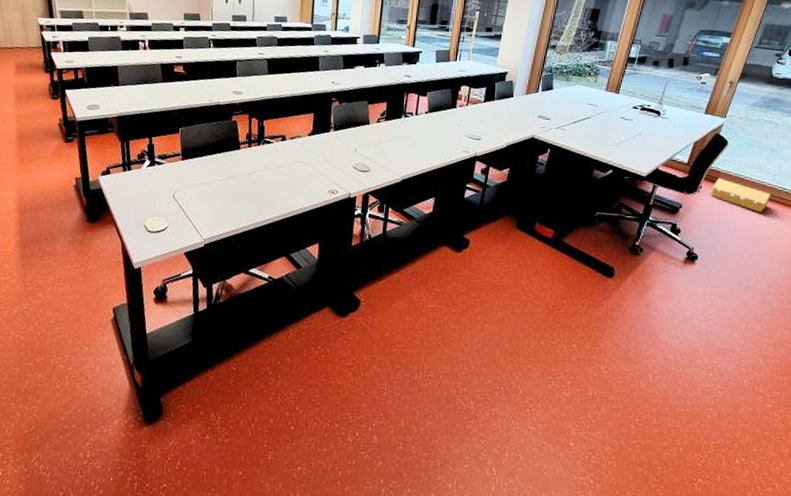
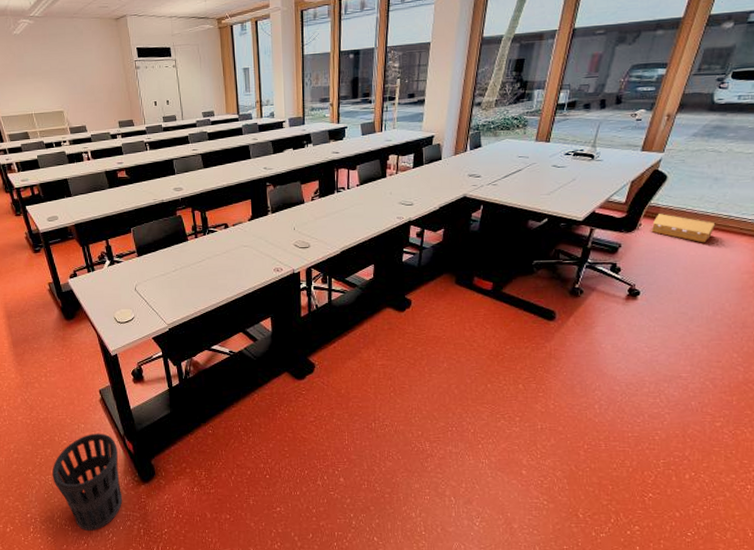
wastebasket: none [38,359,123,481] -> present [52,433,123,532]

